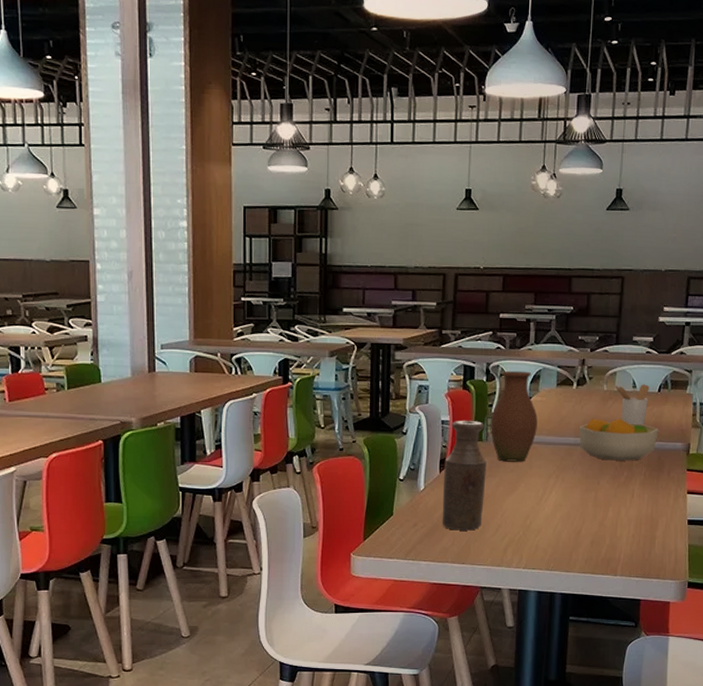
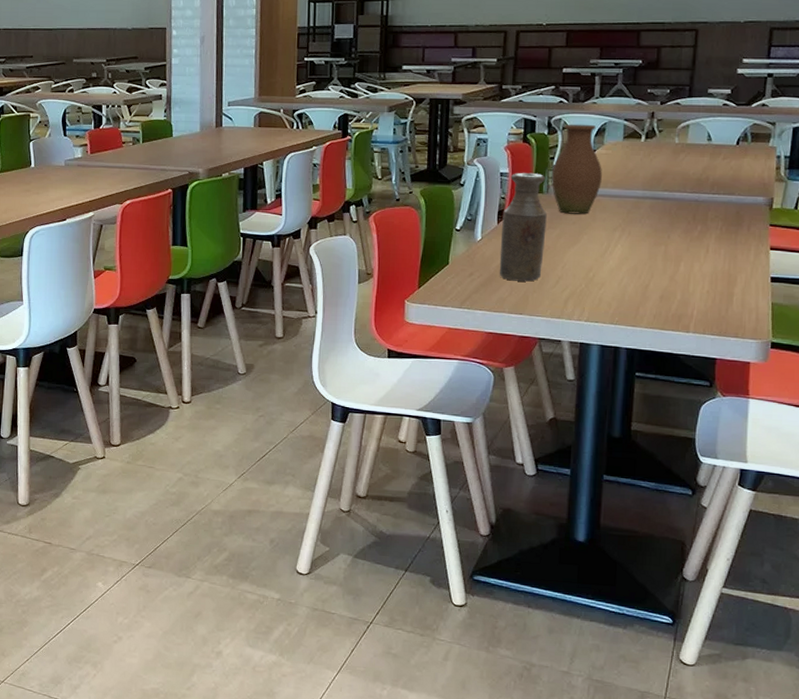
fruit bowl: present [578,418,659,461] -> none [647,171,737,215]
utensil holder: present [614,384,650,426] -> none [687,137,727,179]

